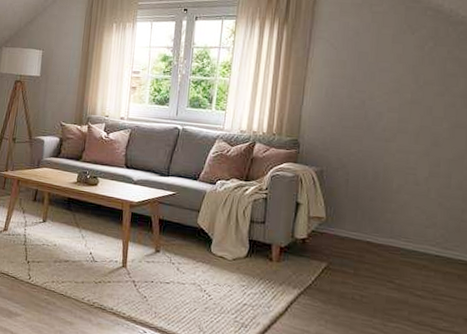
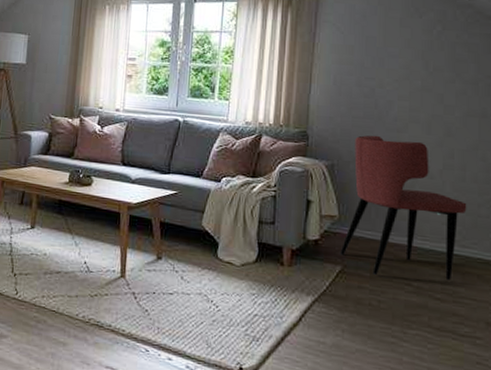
dining chair: none [326,144,451,280] -> present [340,135,467,281]

